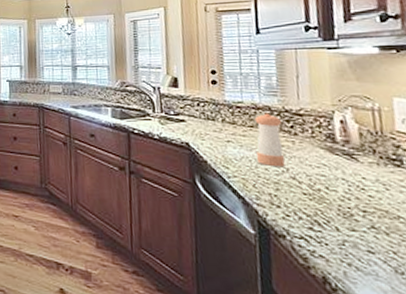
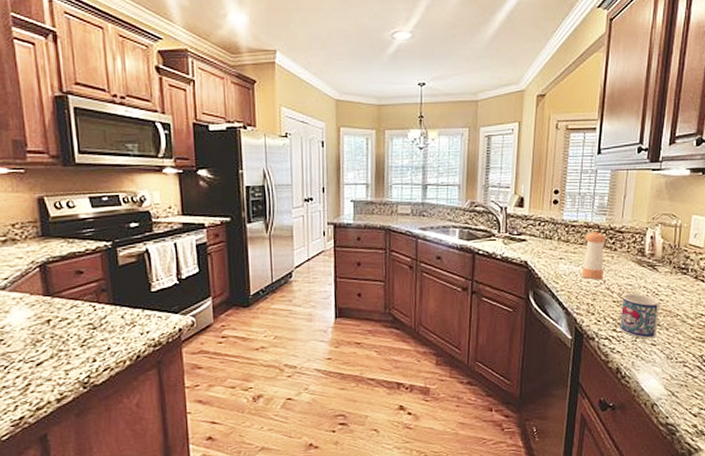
mug: none [315,186,374,244] -> present [620,294,660,339]

